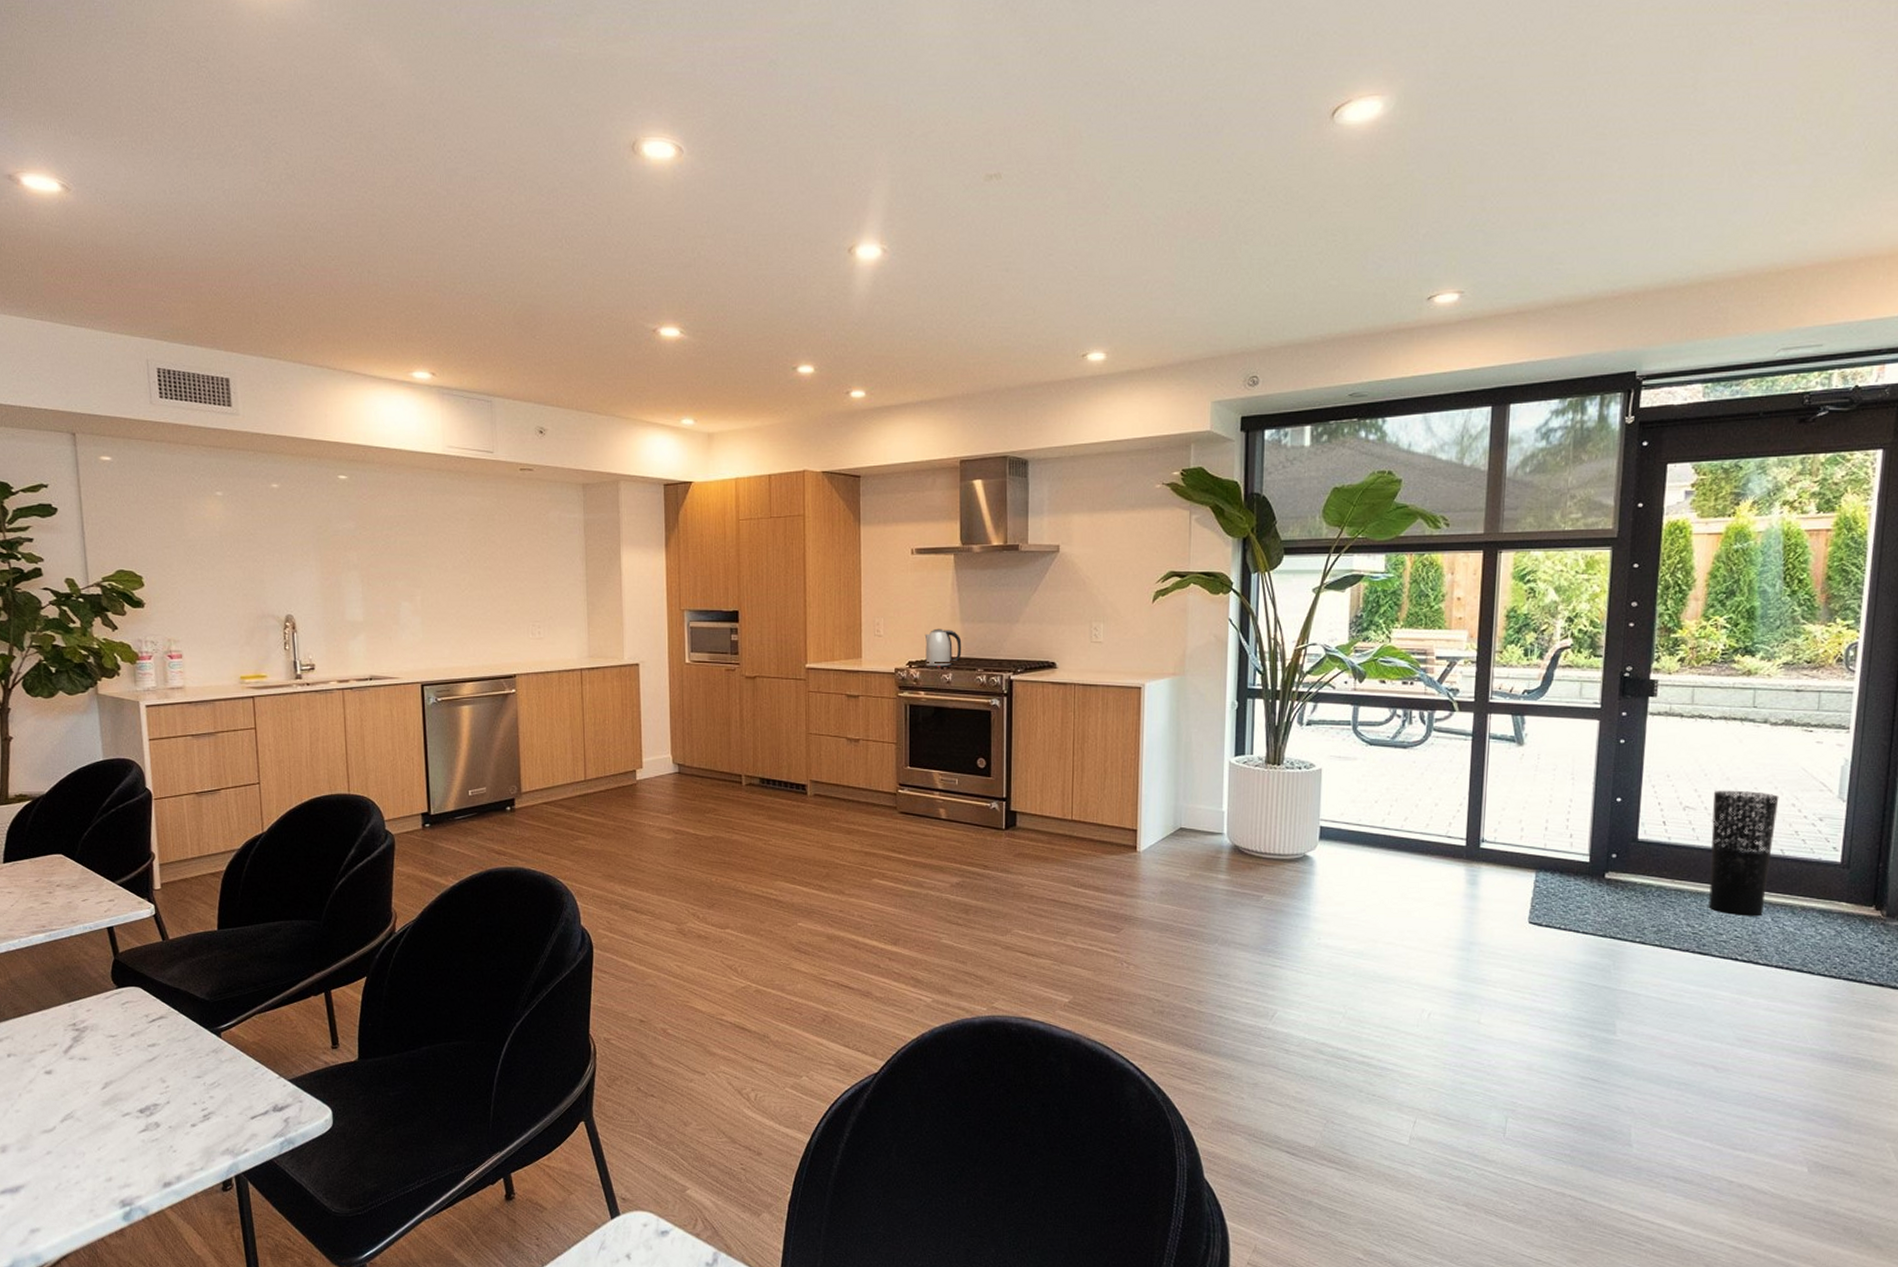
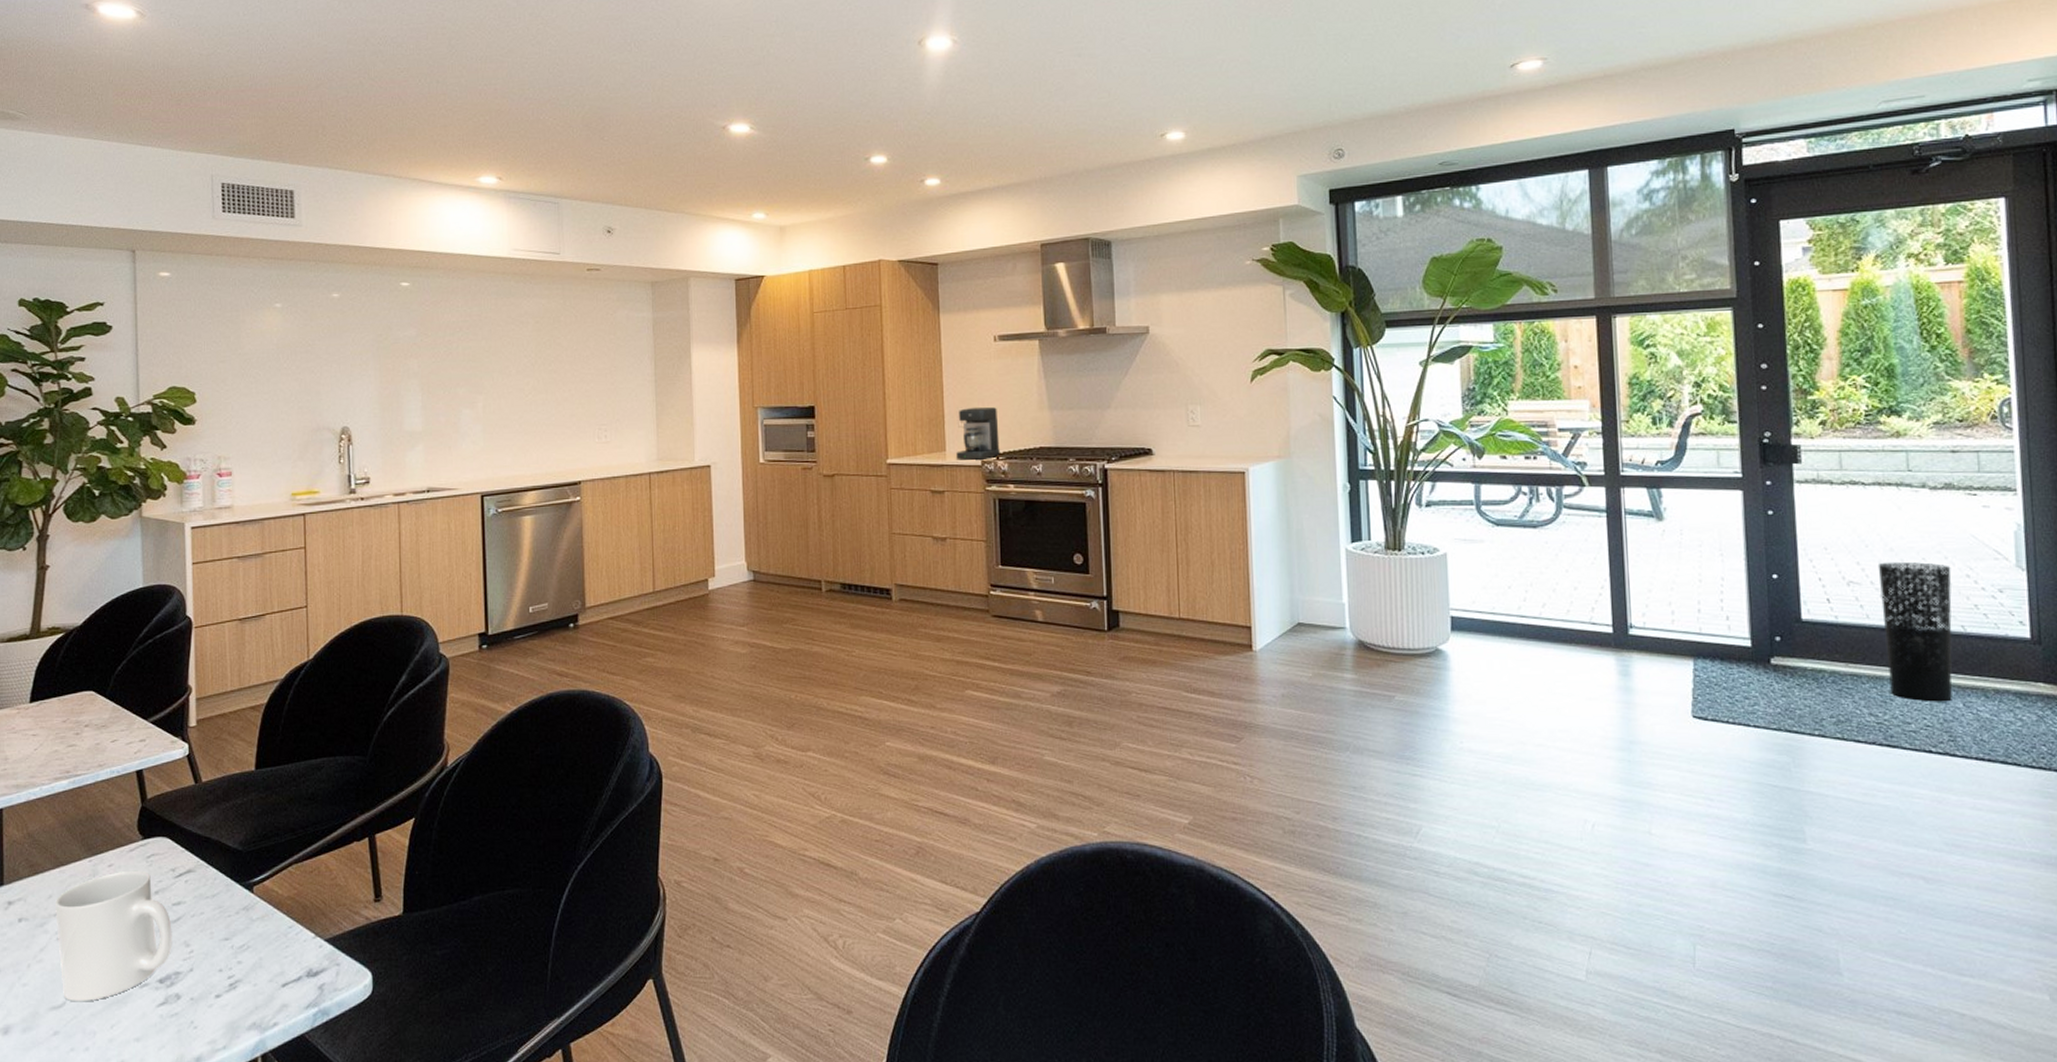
cup: none [40,1015,150,1127] -> present [56,870,172,1002]
coffee maker: none [872,618,913,667] -> present [956,407,1000,460]
kettle: present [924,628,962,670] -> none [1011,417,1052,461]

